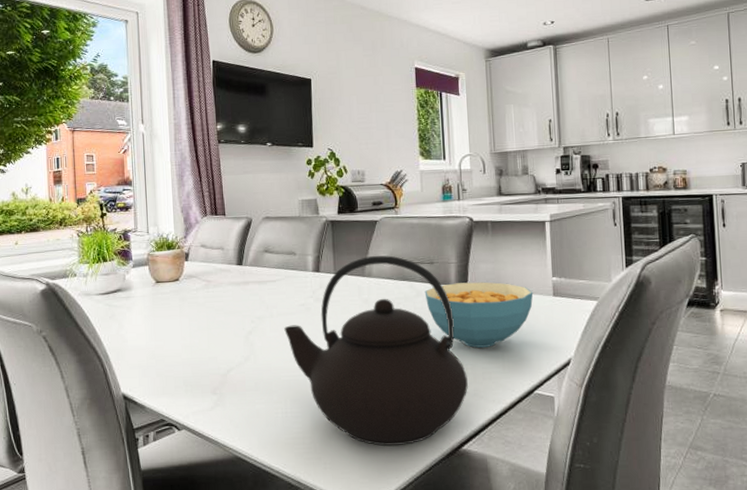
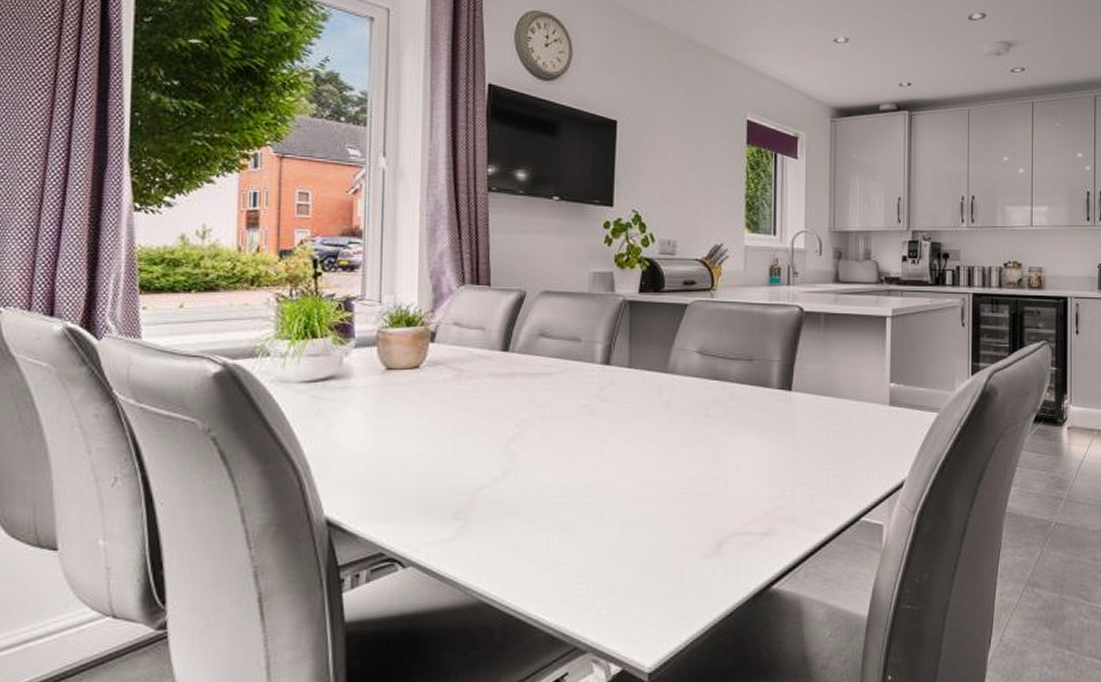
teapot: present [284,255,468,446] -> none [558,348,784,586]
cereal bowl: present [424,282,534,348] -> none [739,385,867,465]

